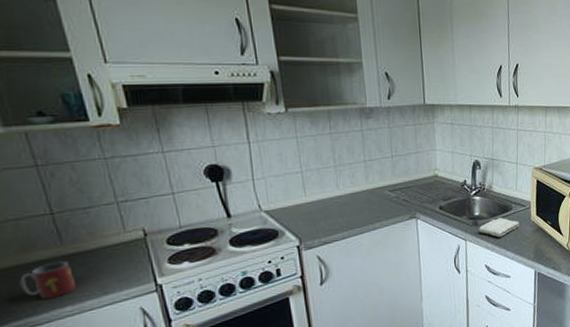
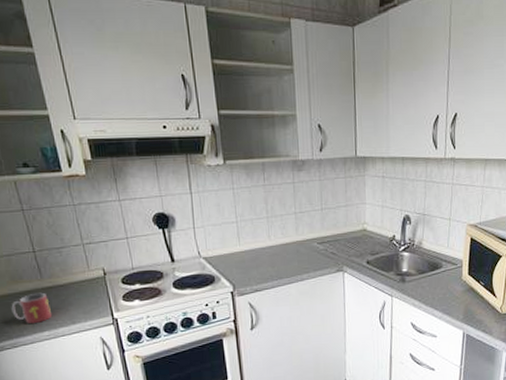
washcloth: present [478,217,520,237] -> none [405,275,449,295]

